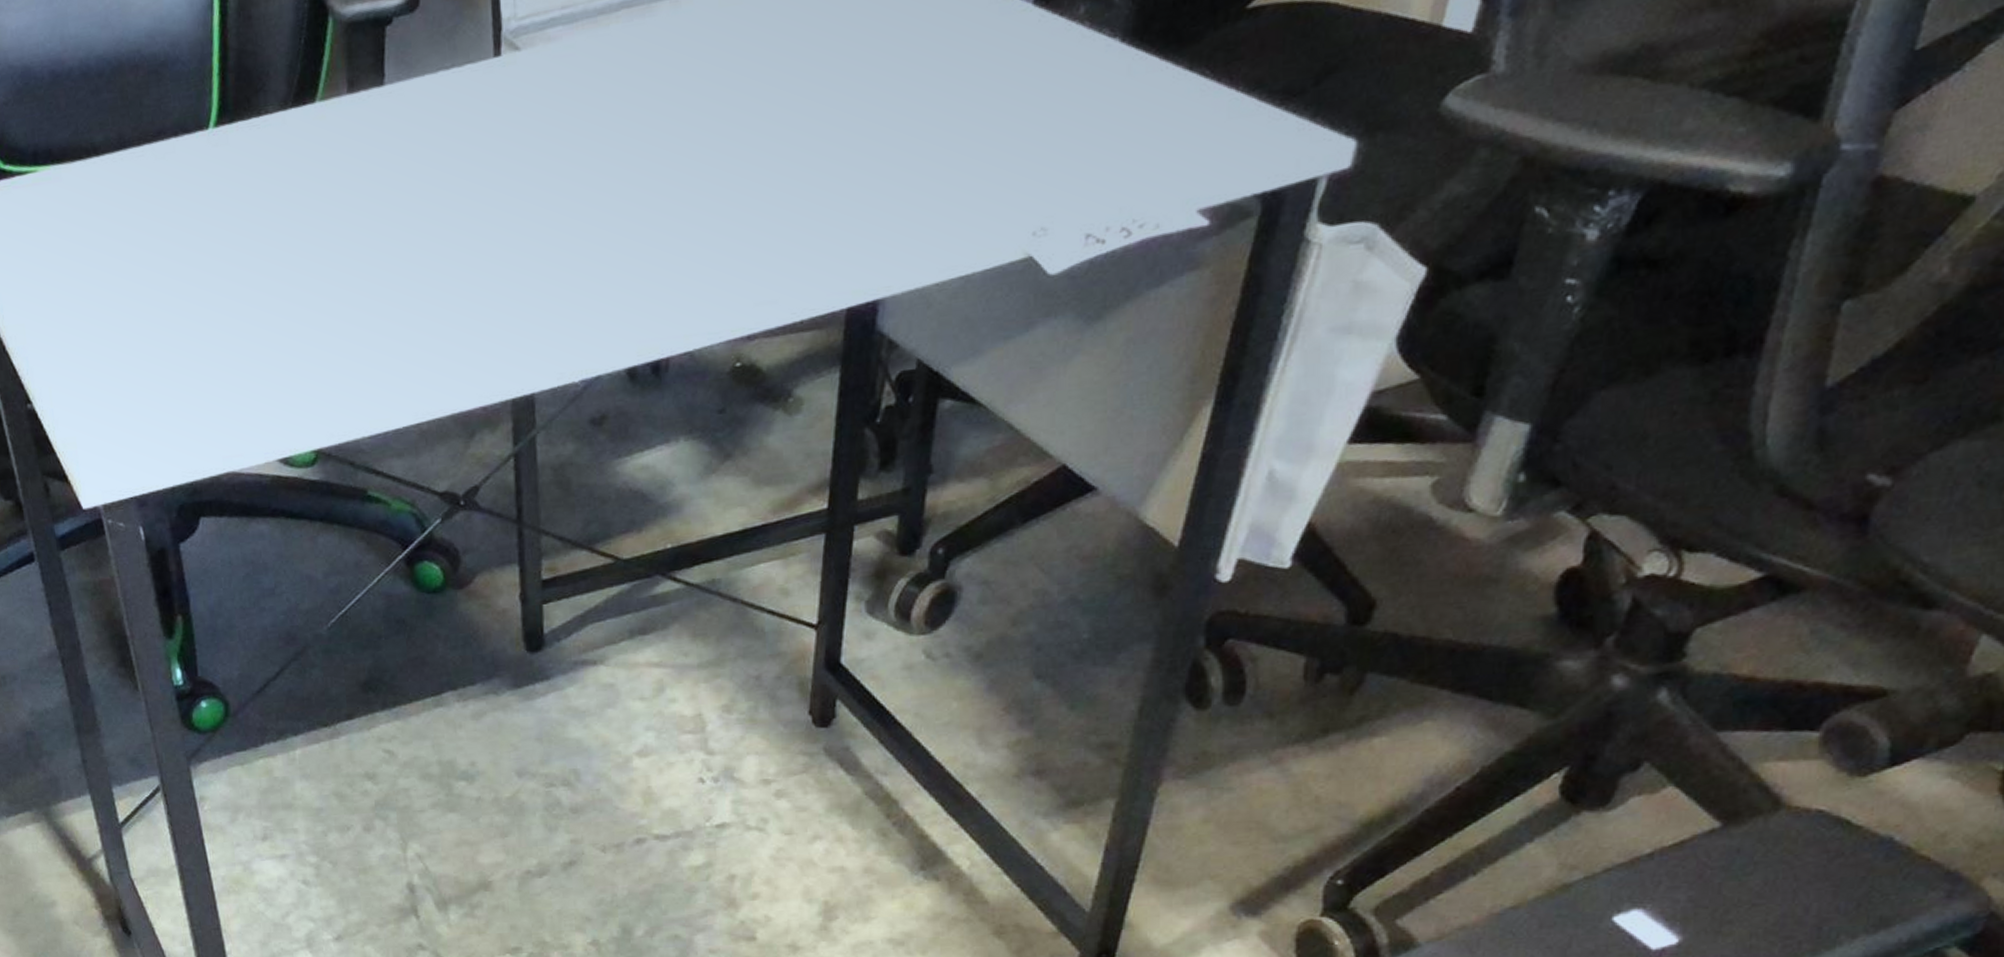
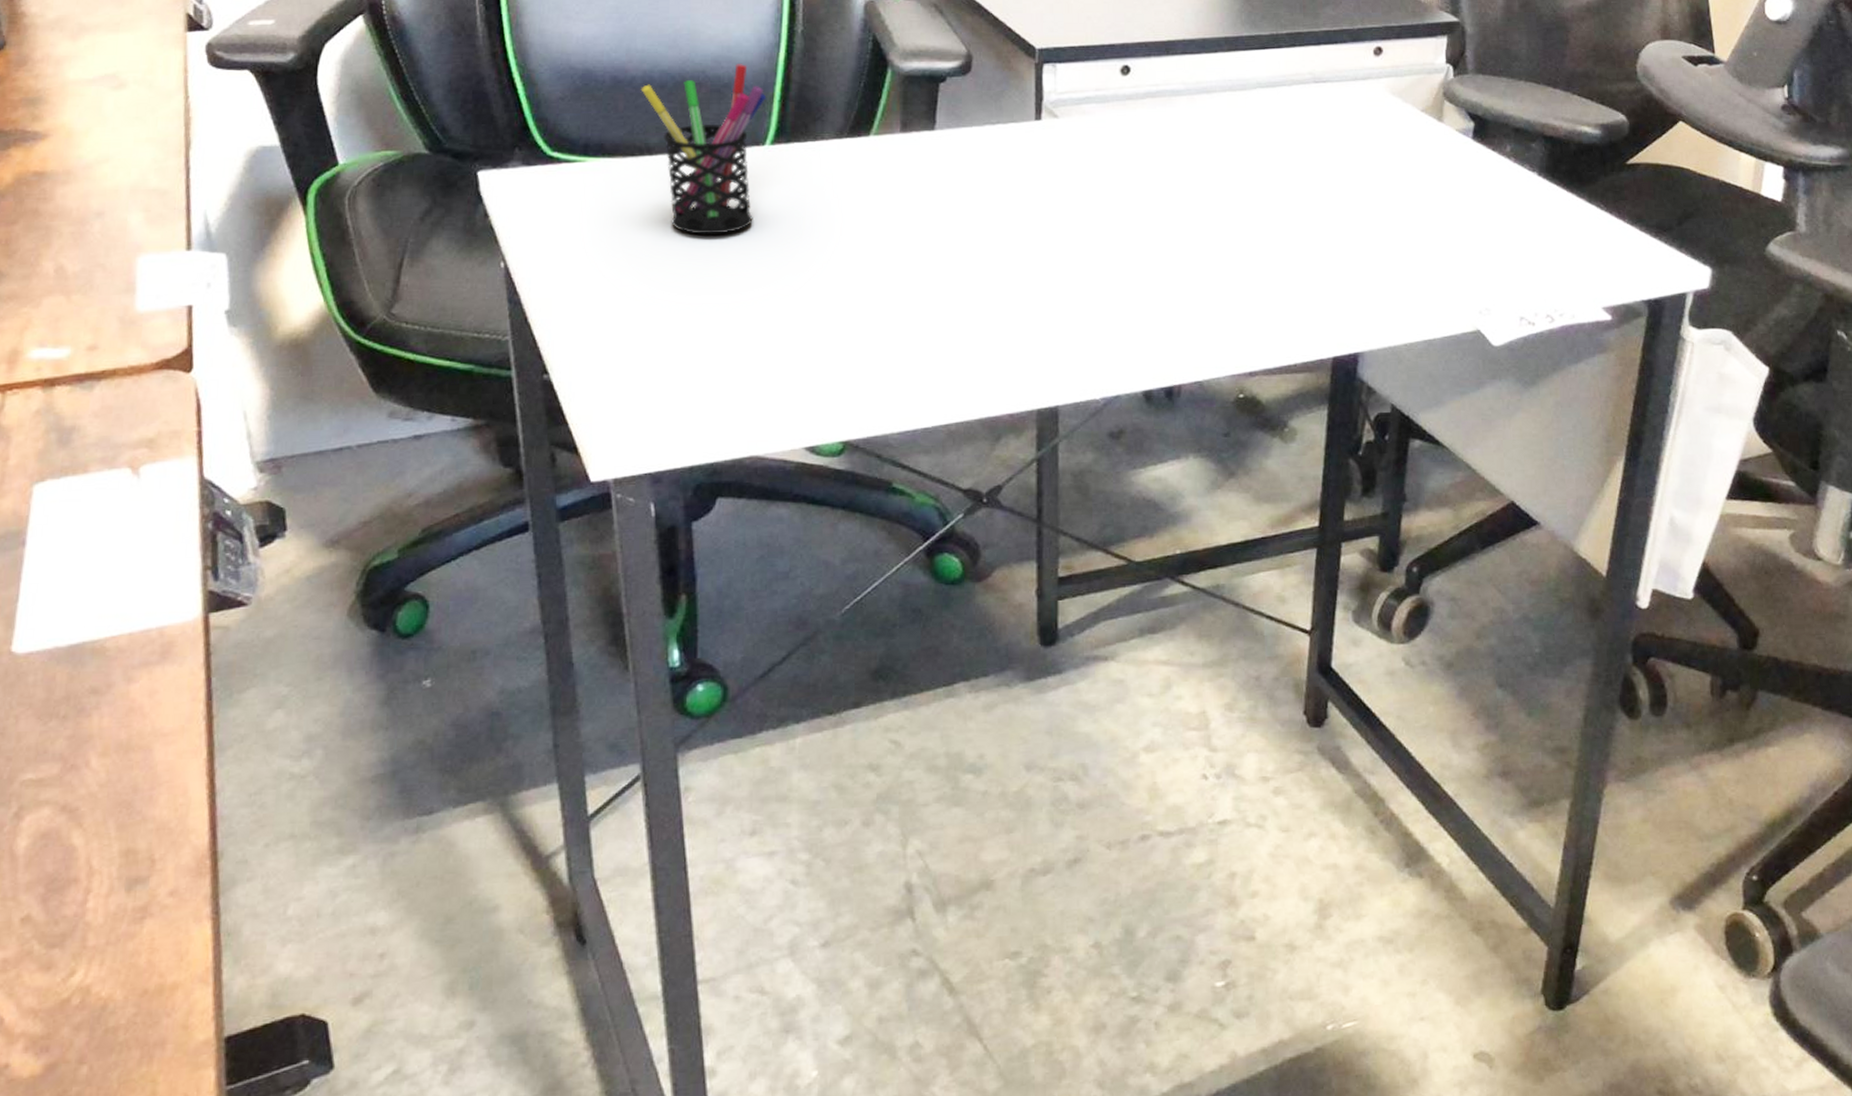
pen holder: none [79,36,206,239] -> present [640,64,767,235]

